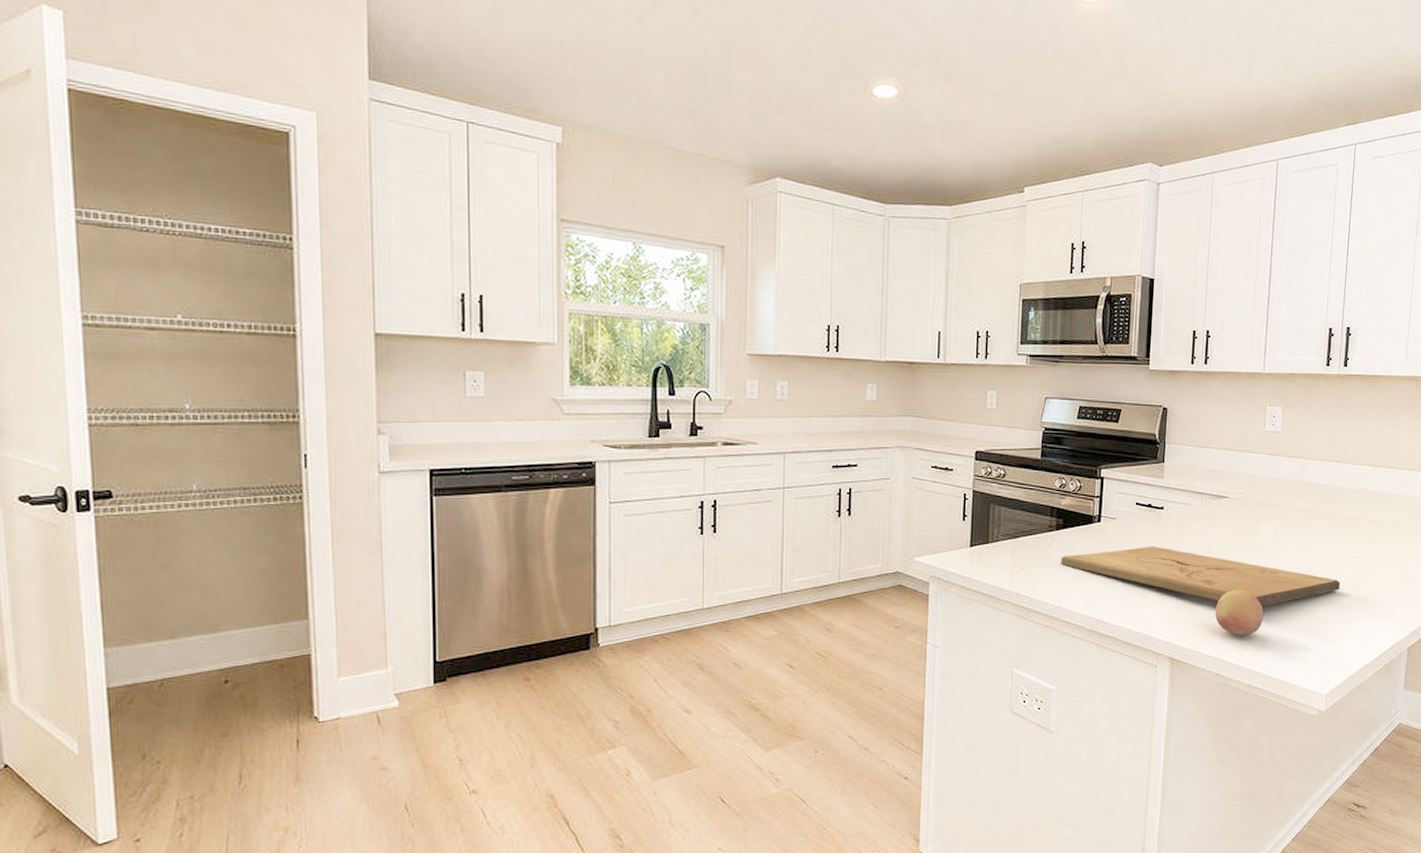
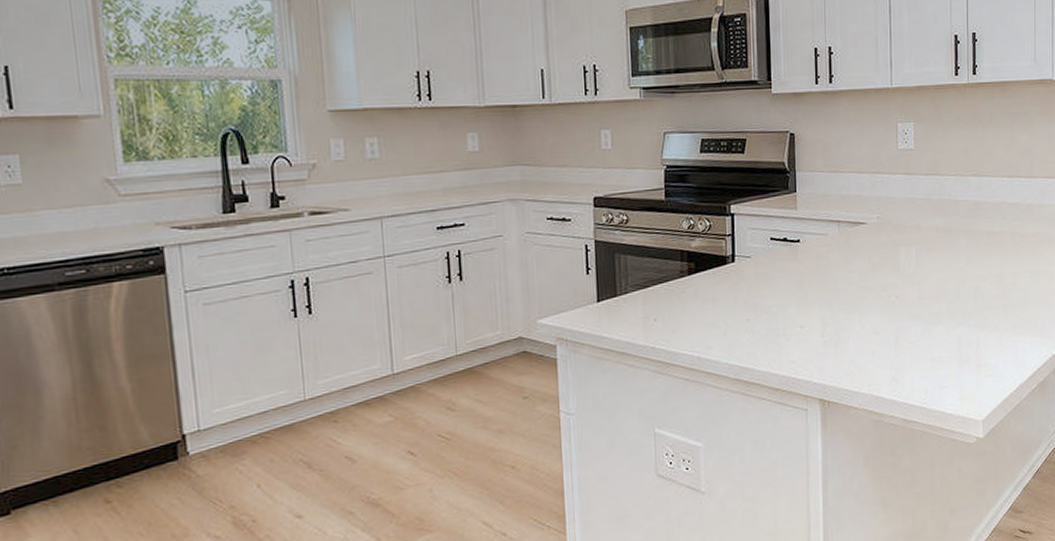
cutting board: present [1060,546,1340,606] -> none [695,282,988,335]
fruit: present [1214,589,1264,636] -> none [862,319,913,369]

